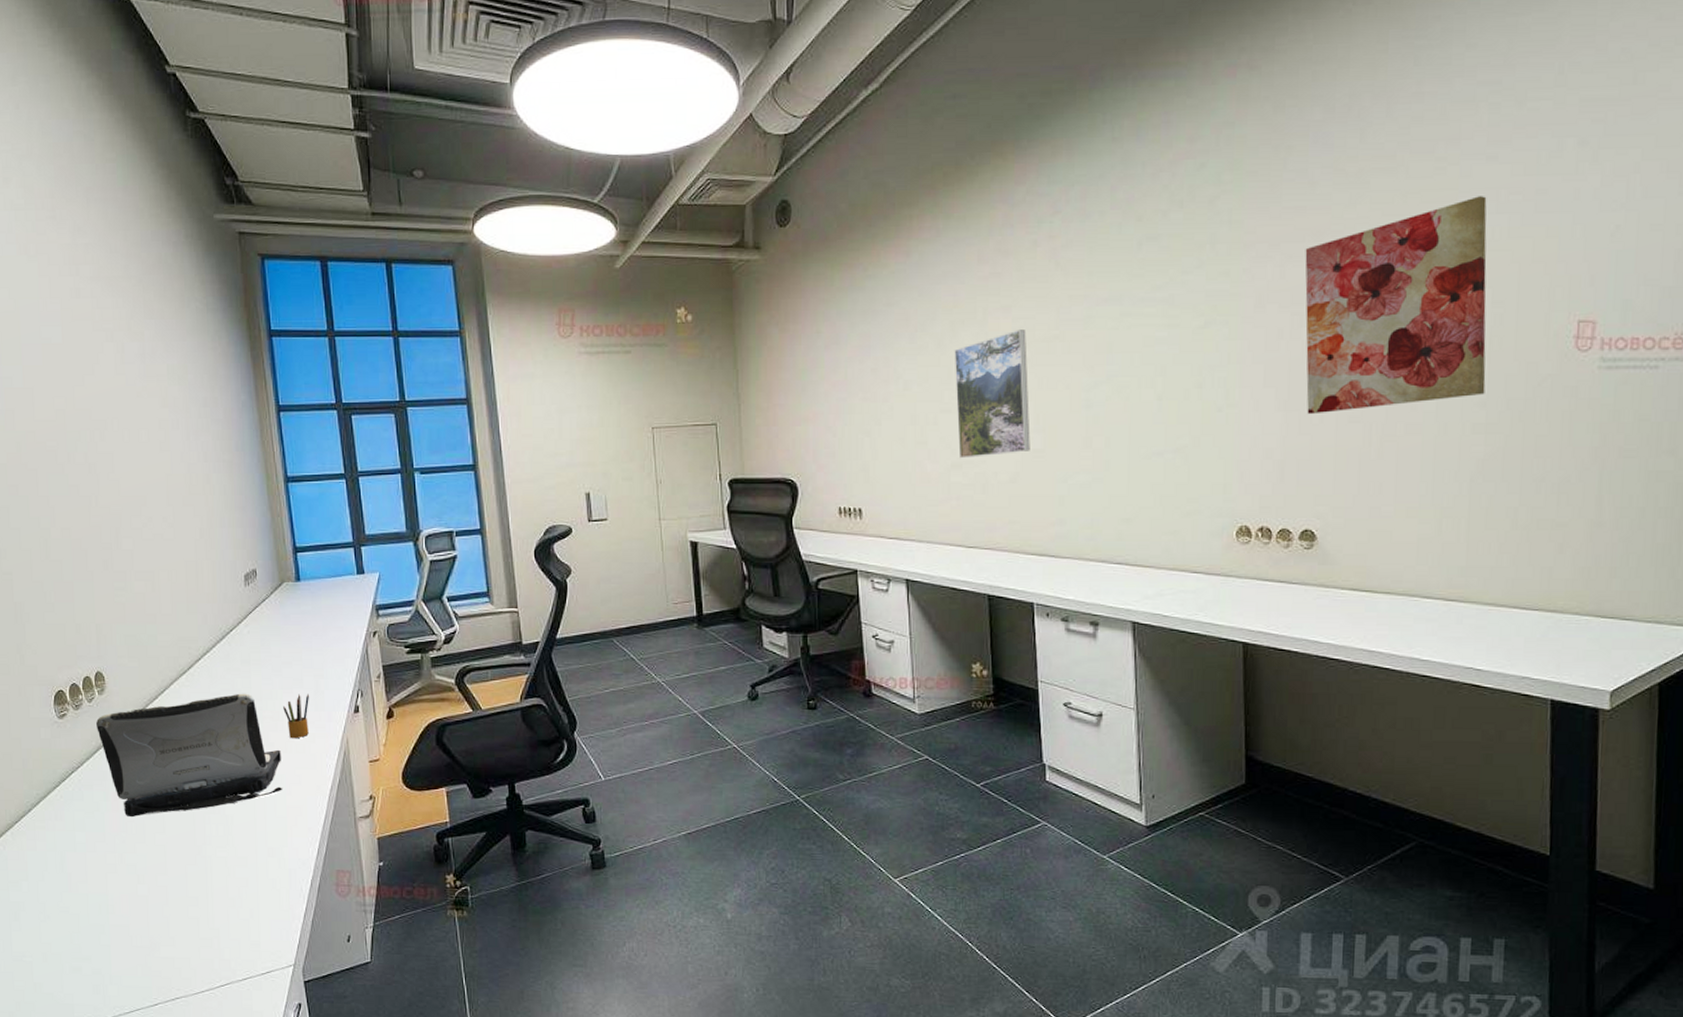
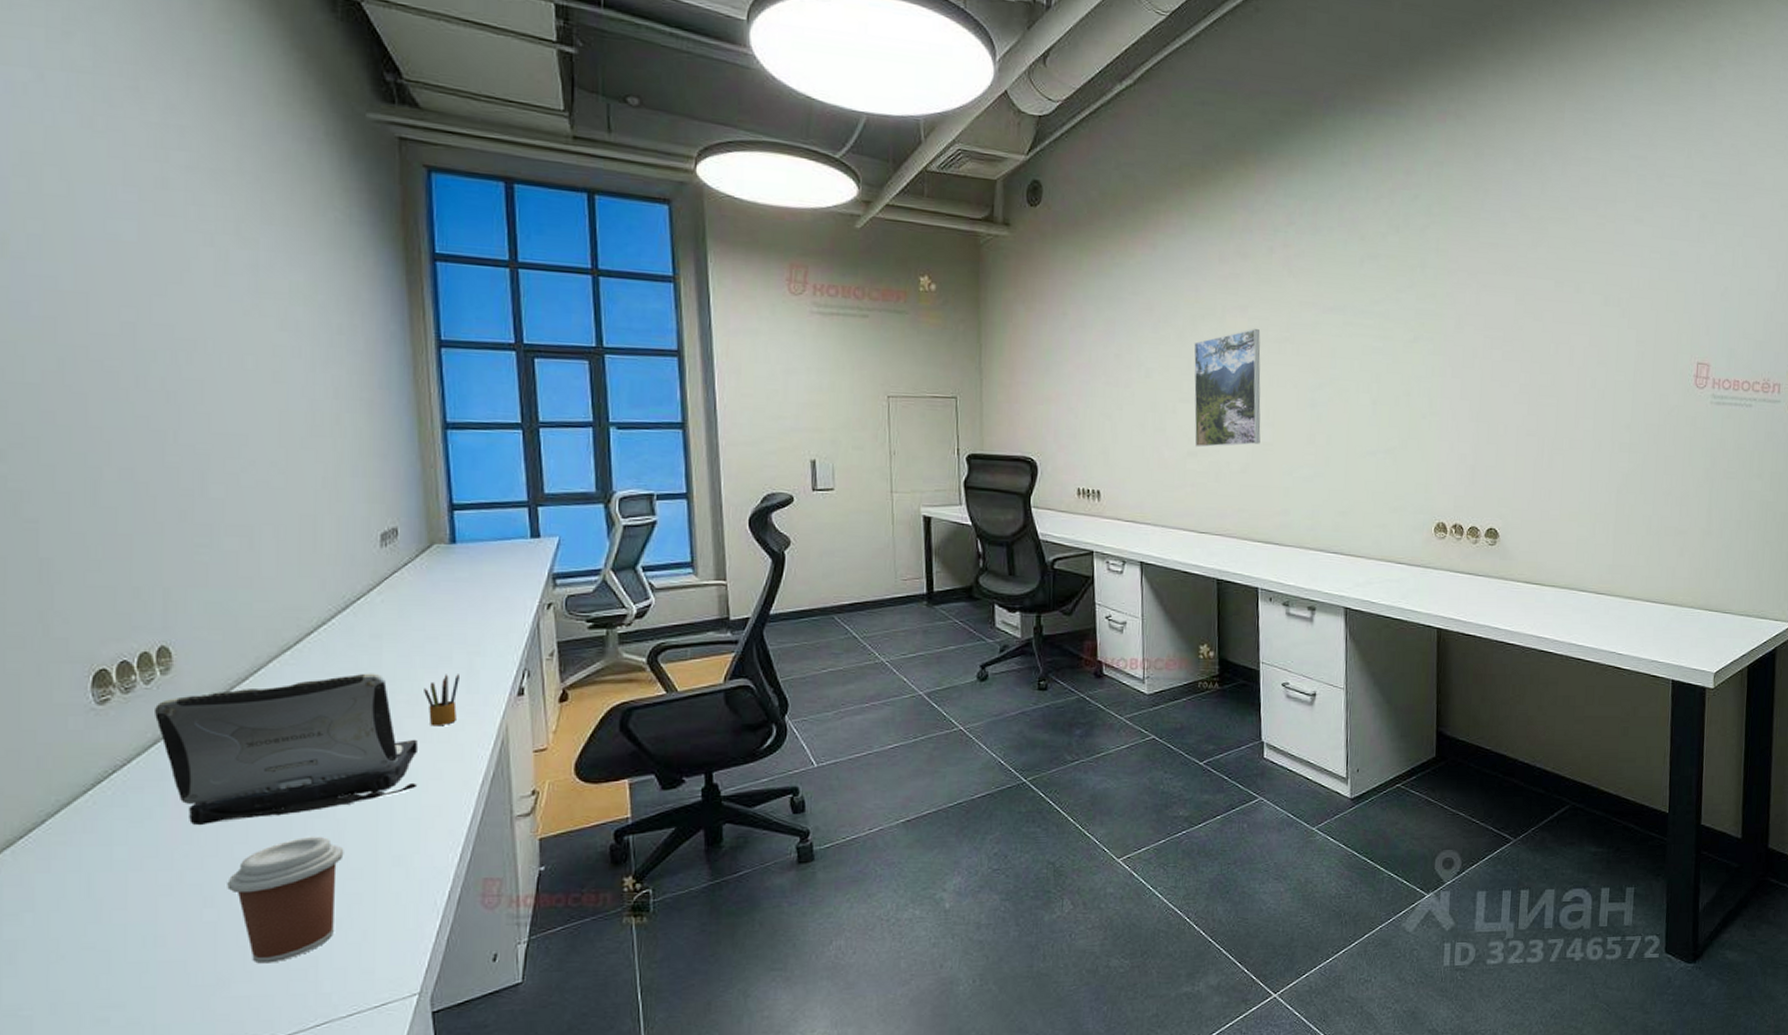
coffee cup: none [153,829,233,932] -> present [227,836,344,964]
wall art: present [1305,196,1487,415] -> none [1494,251,1634,427]

